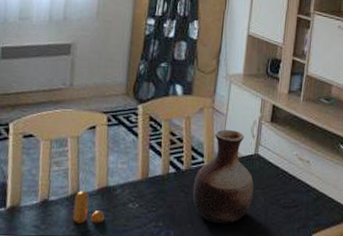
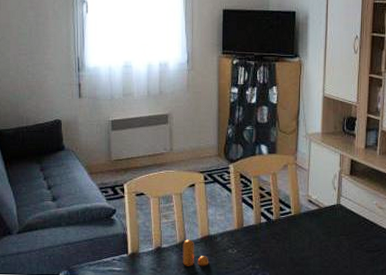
vase: present [192,129,254,224] -> none [283,183,339,267]

